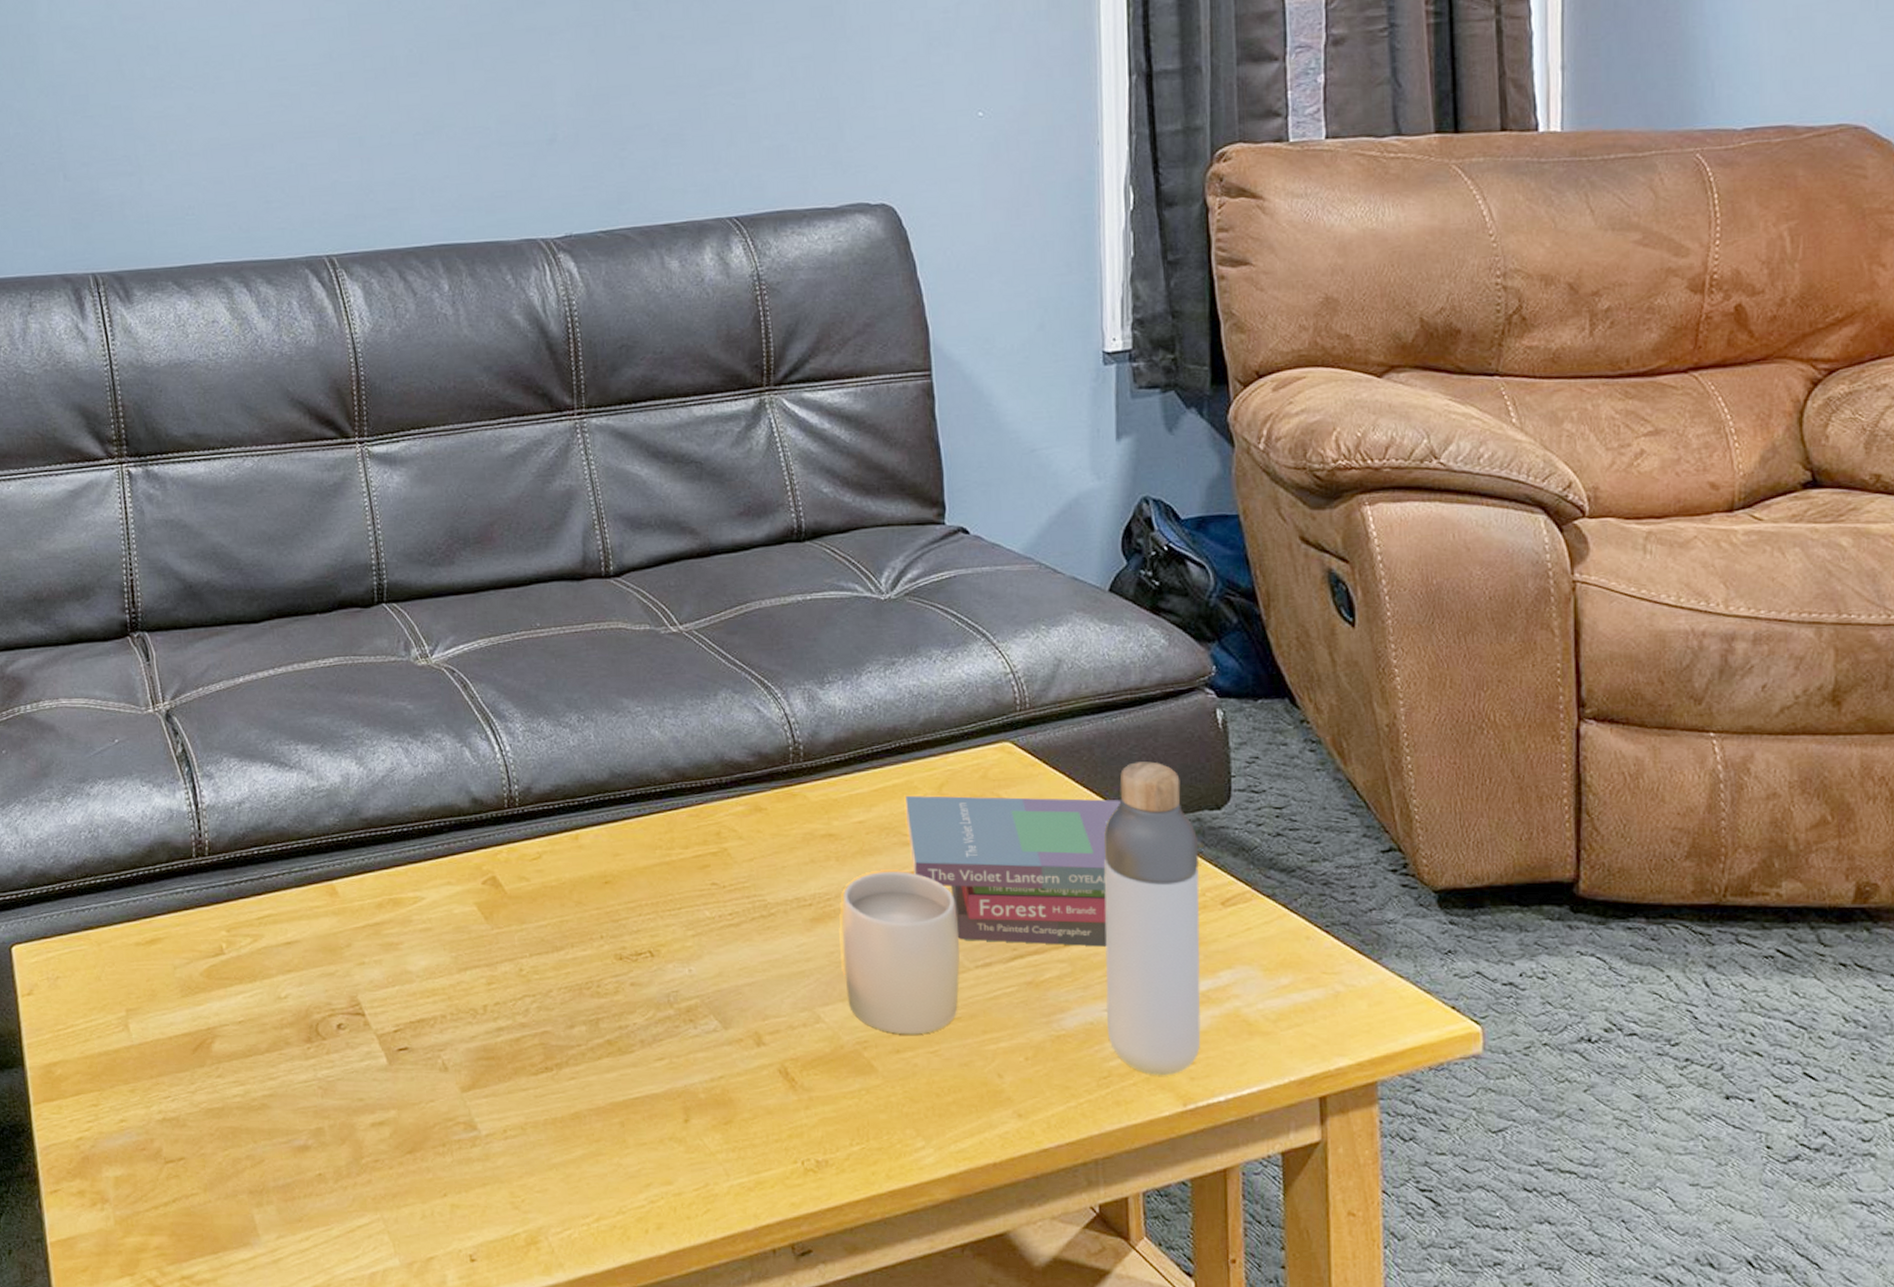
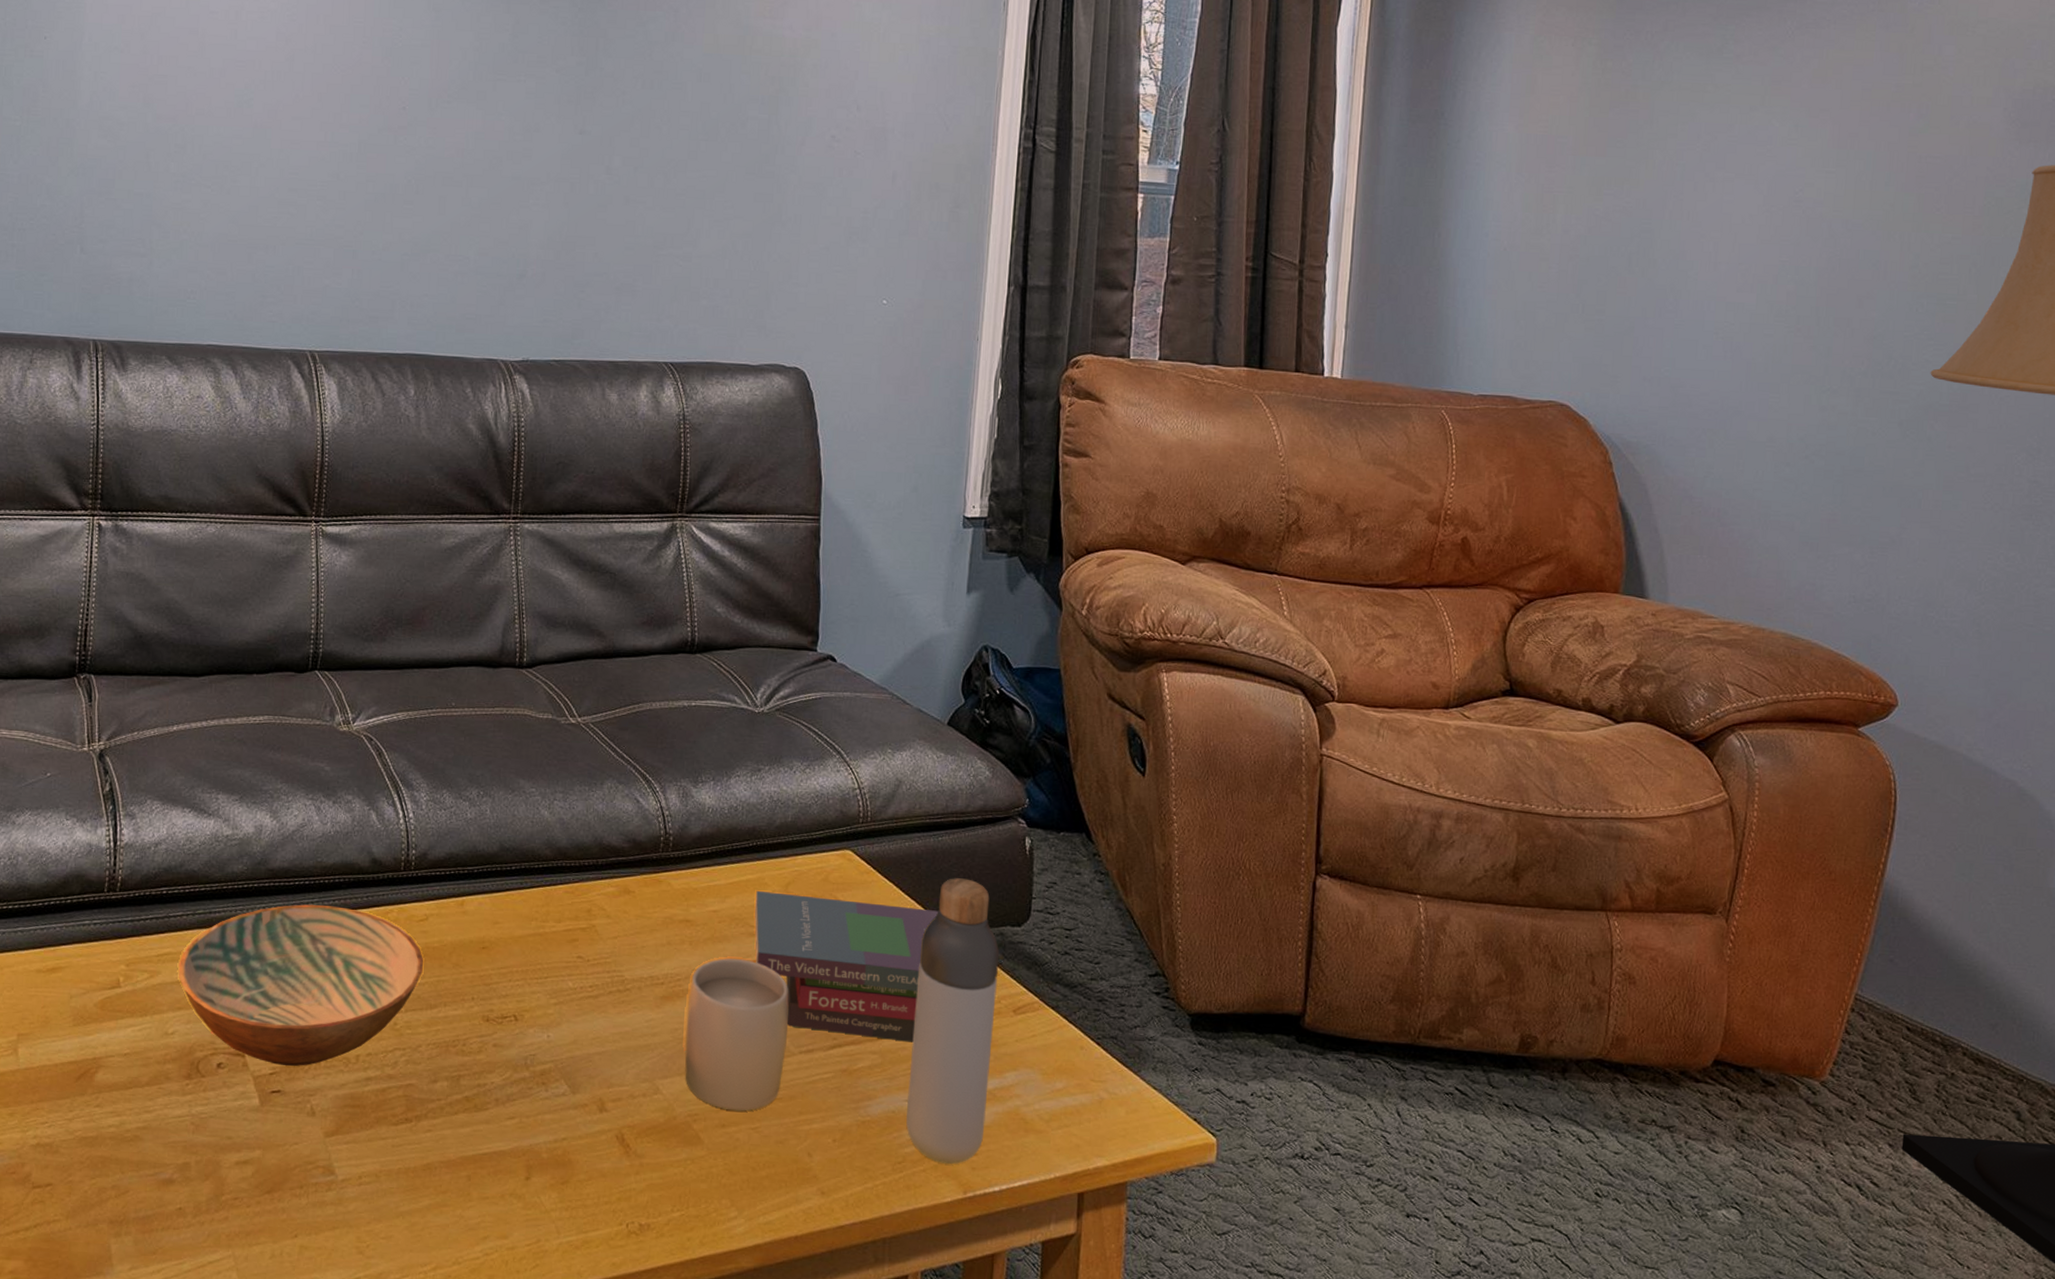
bowl: none [281,852,543,1021] -> present [178,904,423,1066]

